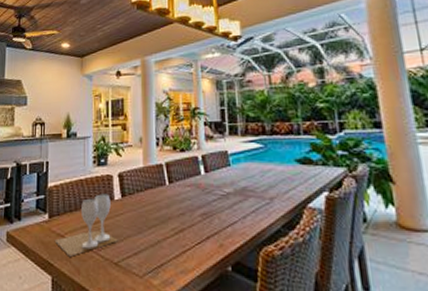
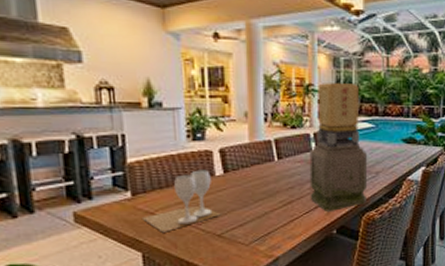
lantern: none [198,104,262,243] -> present [309,83,368,211]

